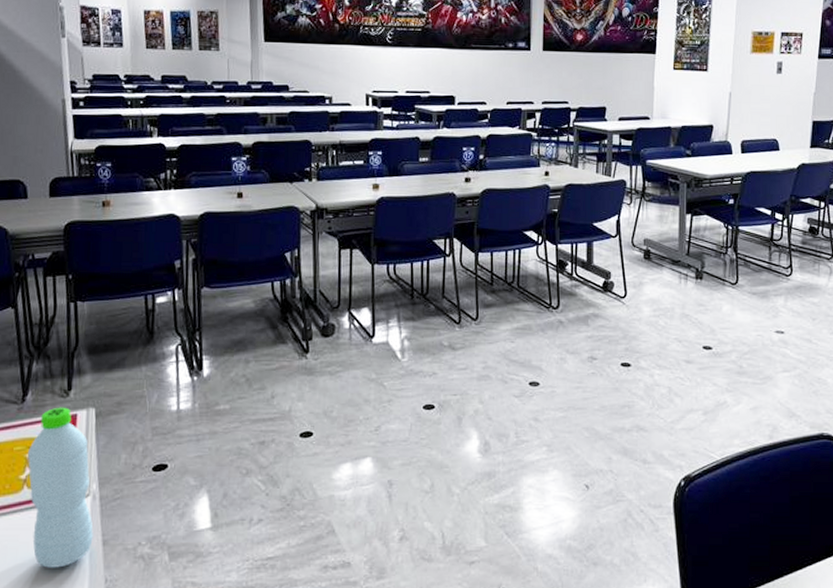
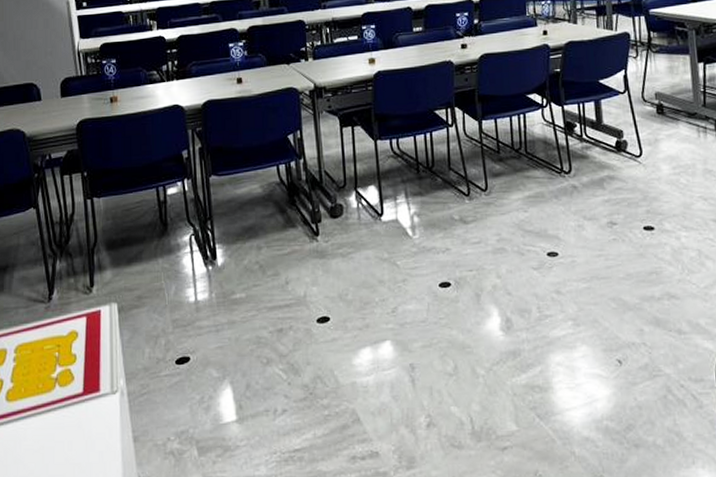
water bottle: present [27,407,93,568] -> none [56,303,124,467]

